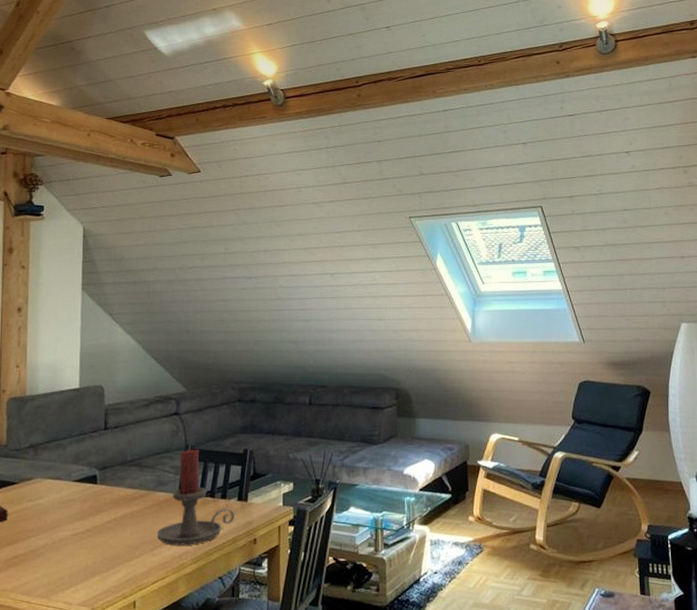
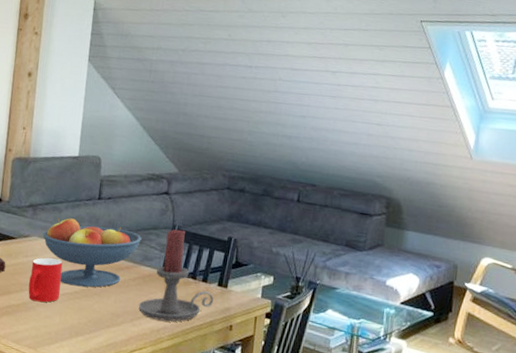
cup: none [35,499,72,547] -> present [28,257,63,303]
fruit bowl: none [47,453,154,524] -> present [43,217,142,288]

